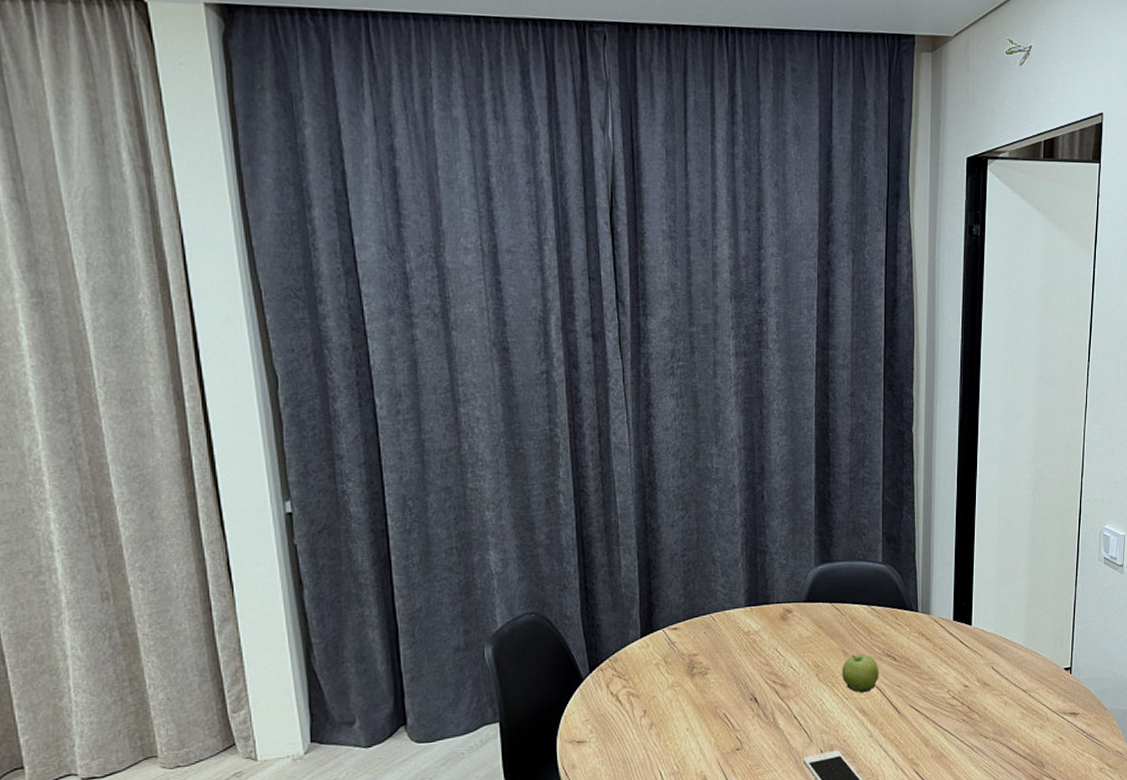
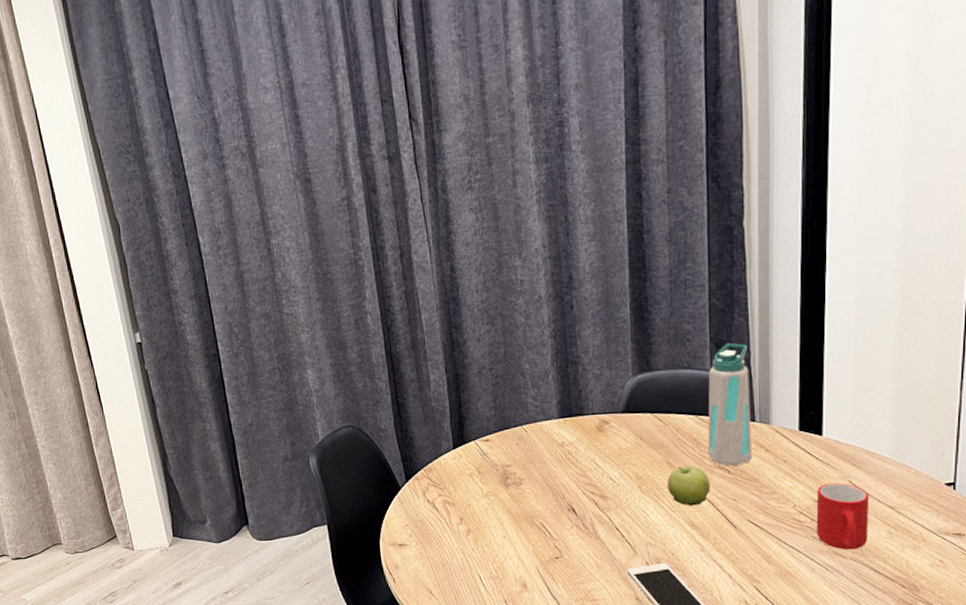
water bottle: none [878,537,915,654] -> present [707,342,753,466]
cup: none [966,669,1007,731] -> present [816,483,870,550]

